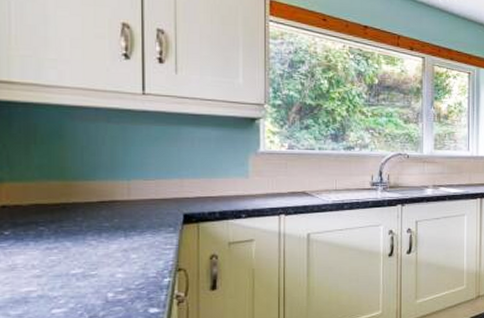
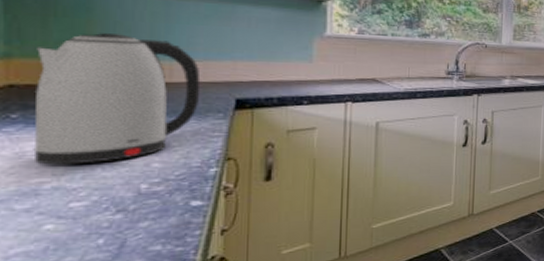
kettle: none [22,157,154,276] -> present [33,33,201,165]

